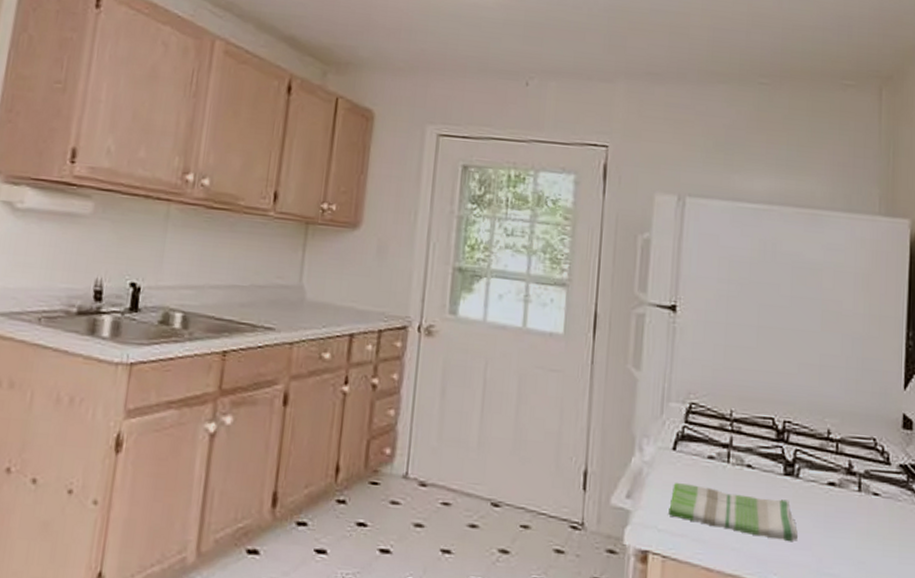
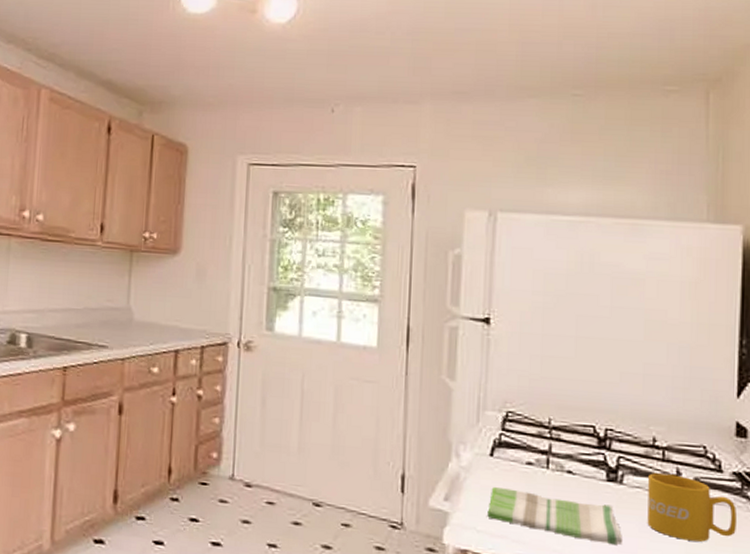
mug: none [821,466,903,536] -> present [647,473,736,542]

